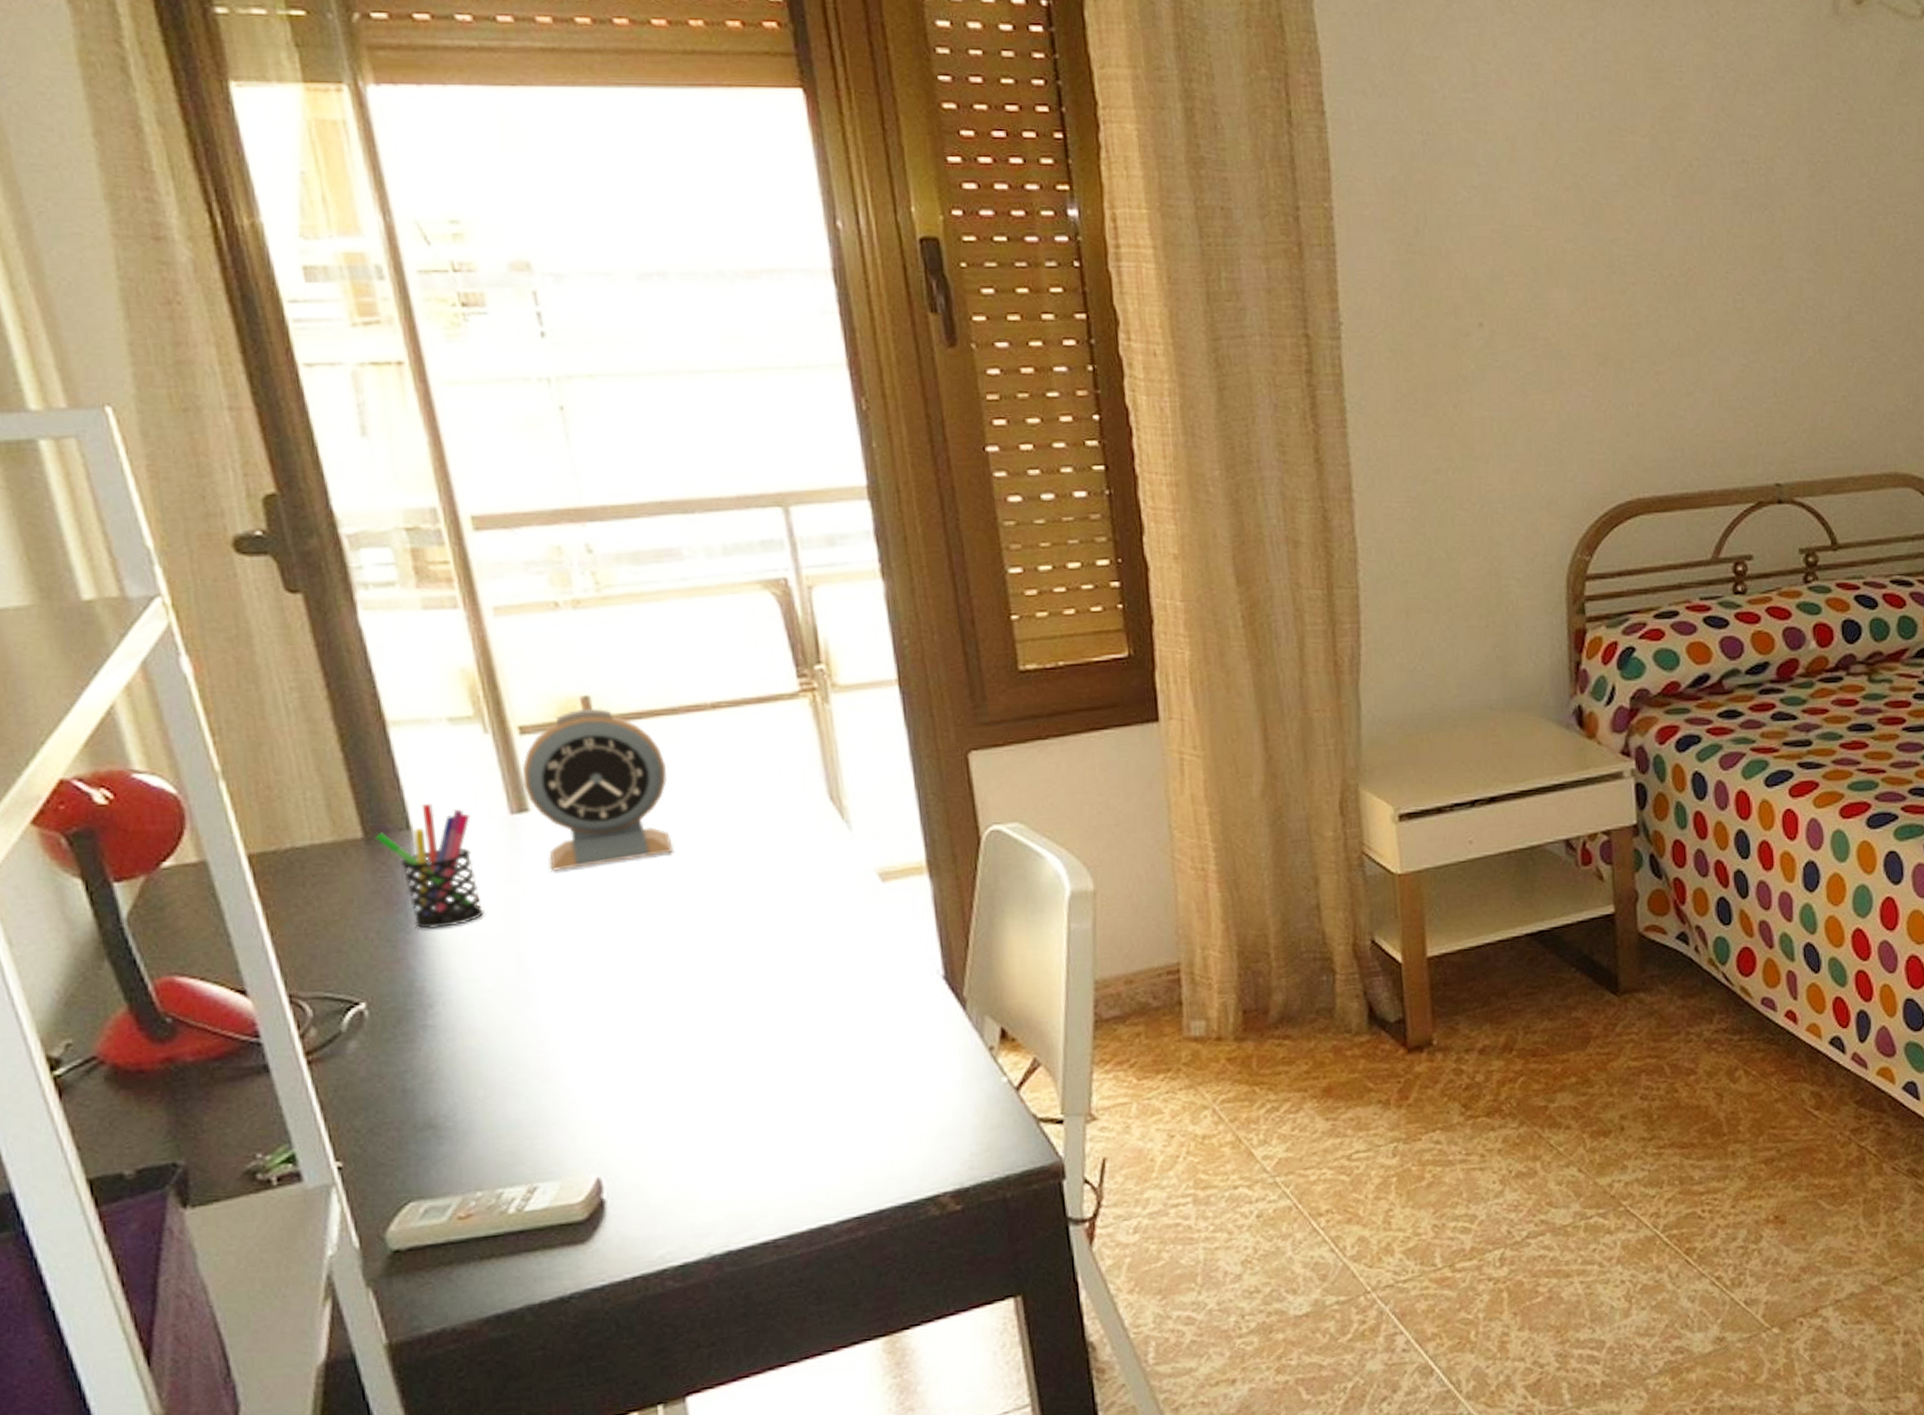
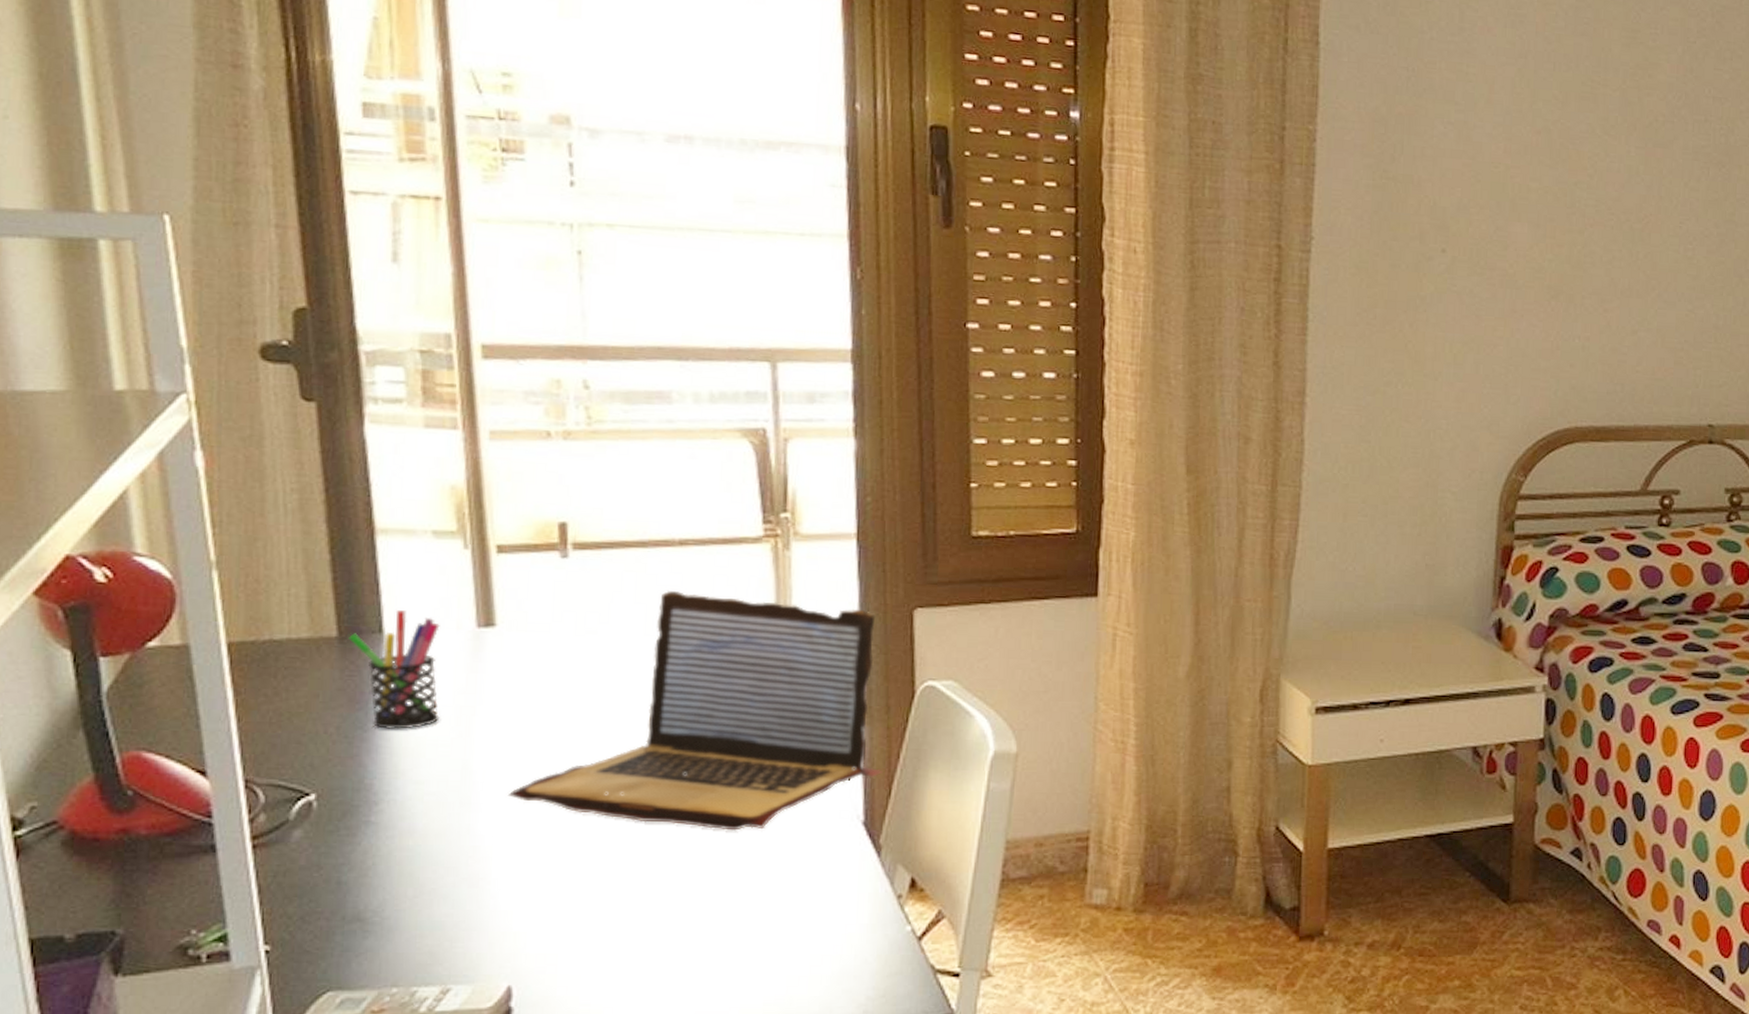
alarm clock: present [522,708,673,871] -> none [493,533,629,685]
laptop: none [568,757,958,999] -> present [507,591,884,831]

